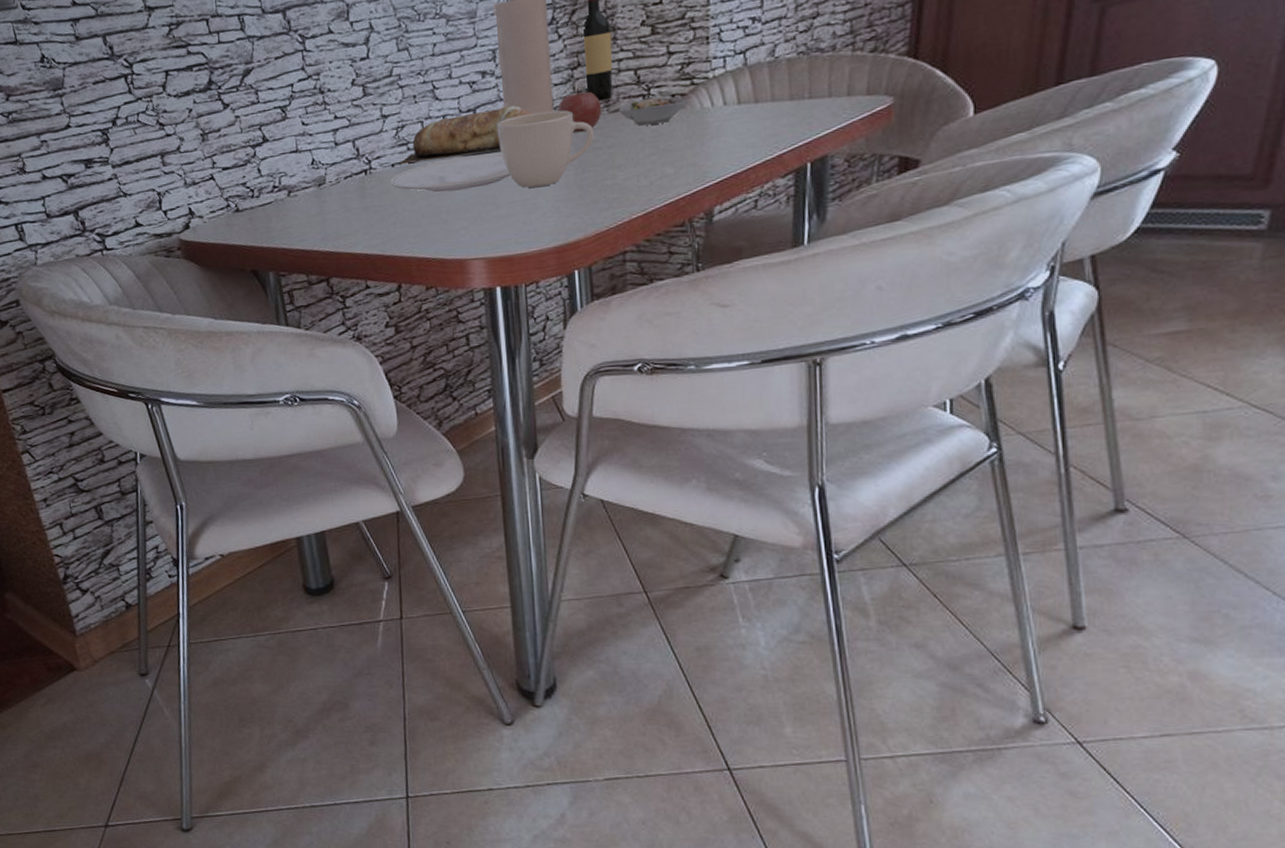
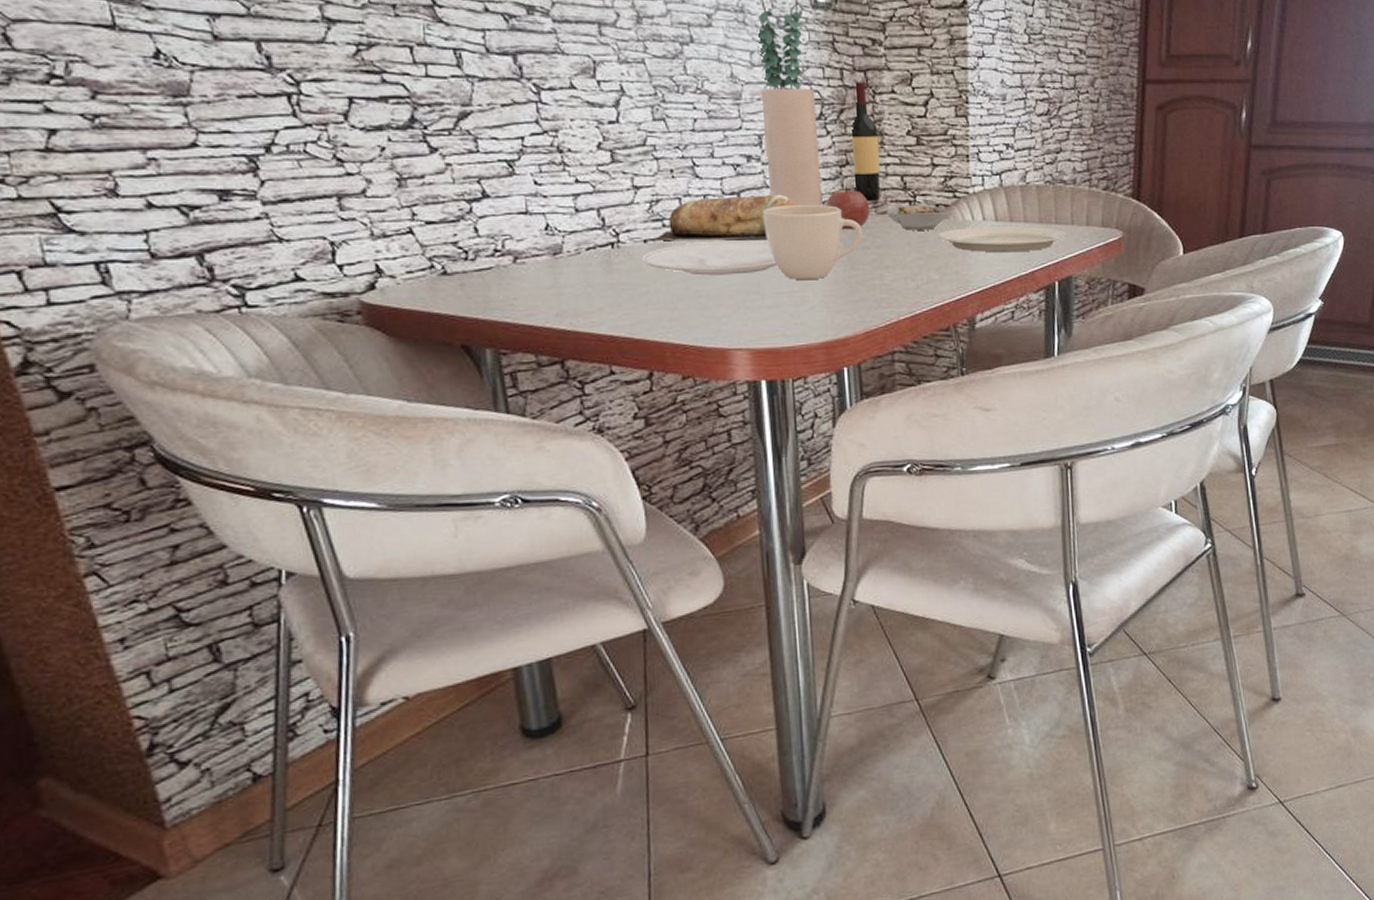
plate: none [673,104,824,140] -> present [938,226,1068,253]

